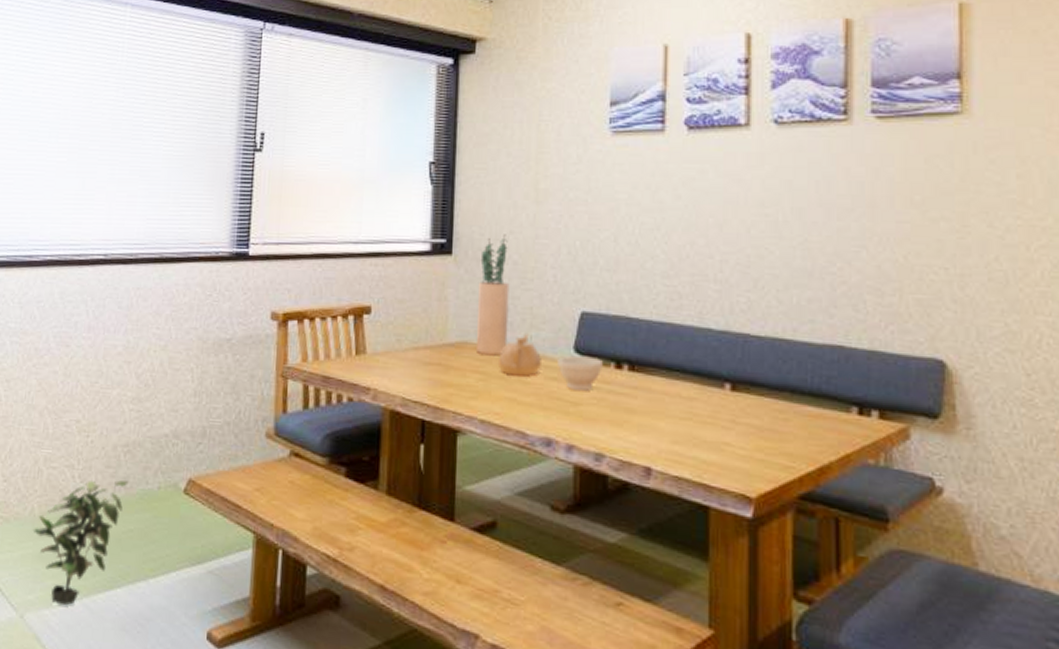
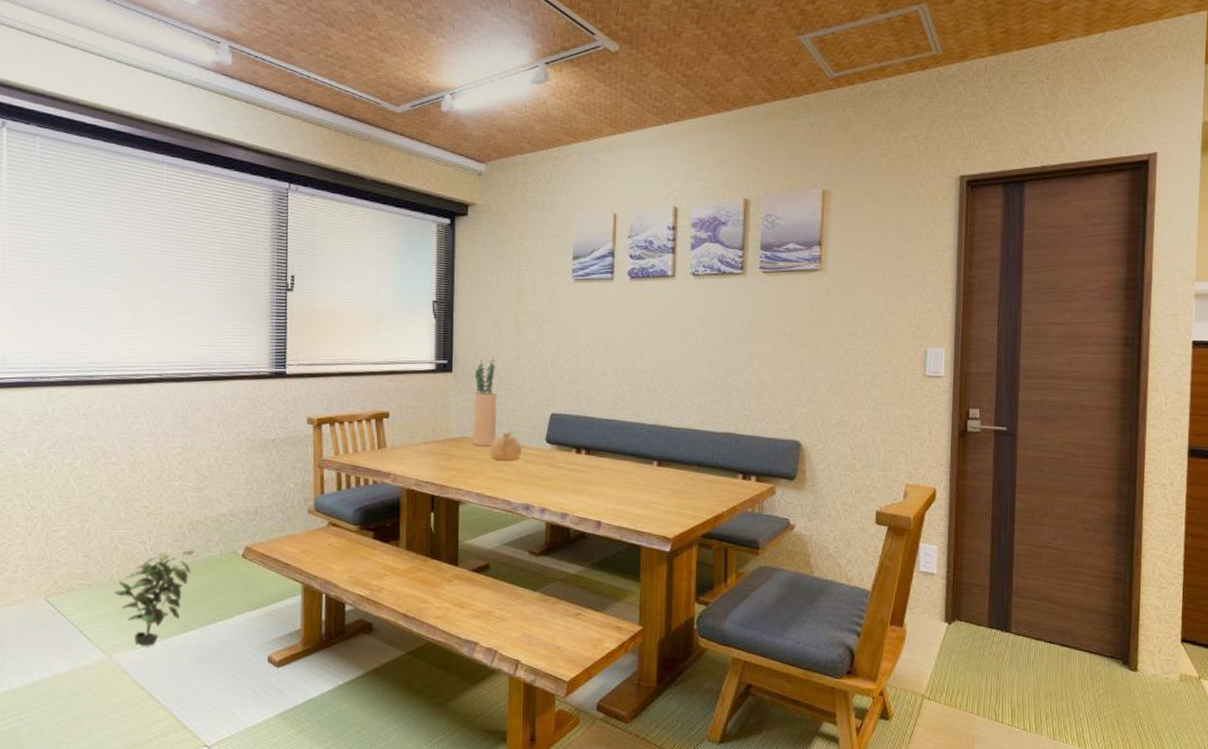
bowl: present [558,355,603,391] -> none [534,445,567,469]

